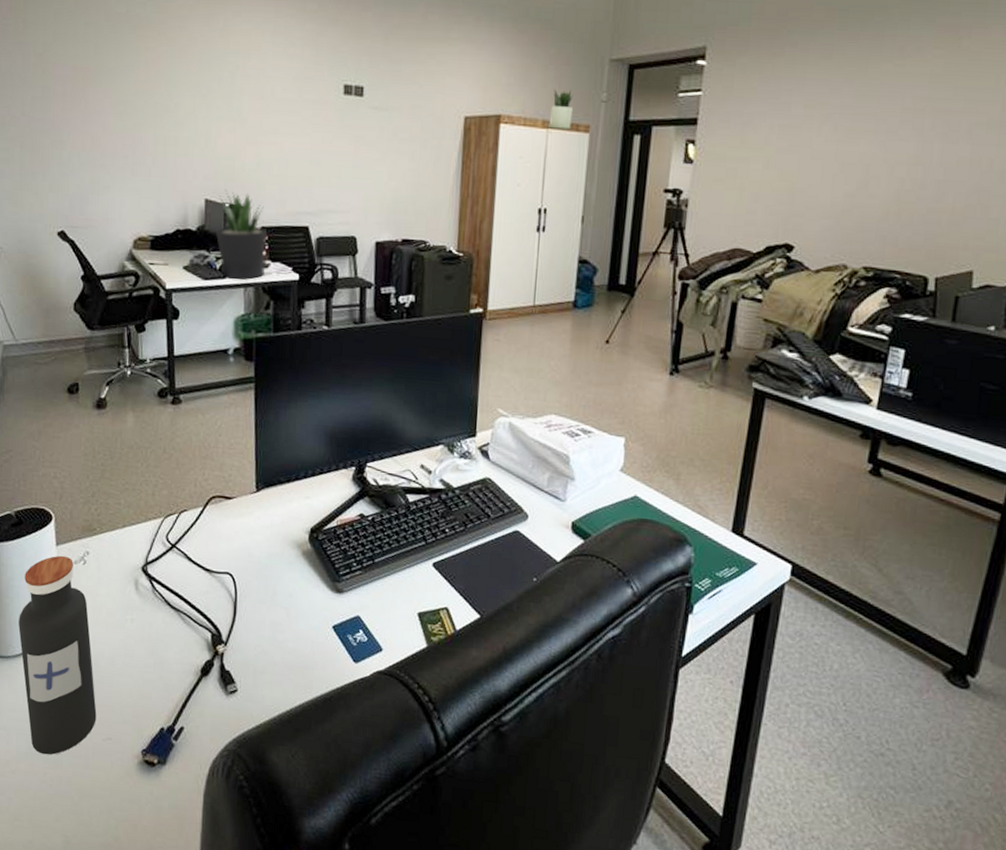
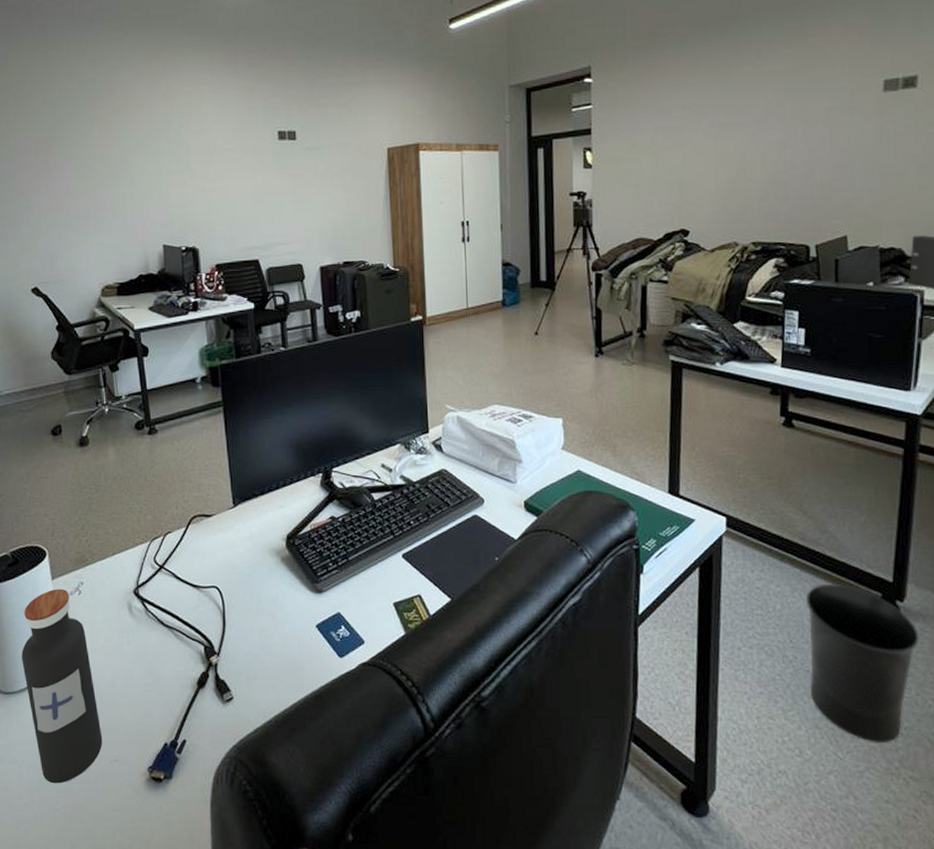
planter: present [216,189,267,280] -> none [176,234,223,315]
planter: present [547,89,574,131] -> none [461,115,483,151]
waste bin: none [857,648,987,822] -> present [805,584,919,742]

